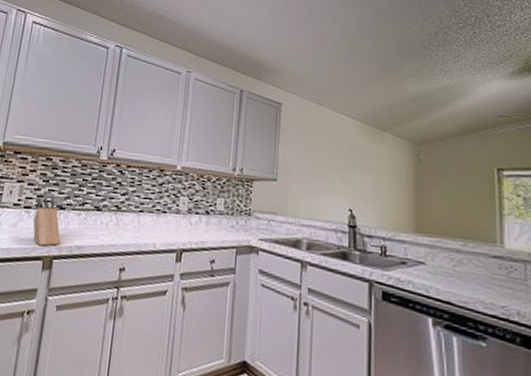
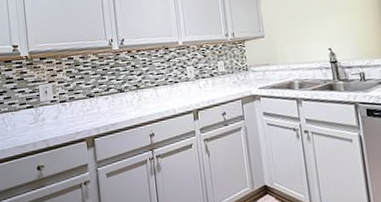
knife block: present [33,197,61,247] -> none [69,89,98,130]

